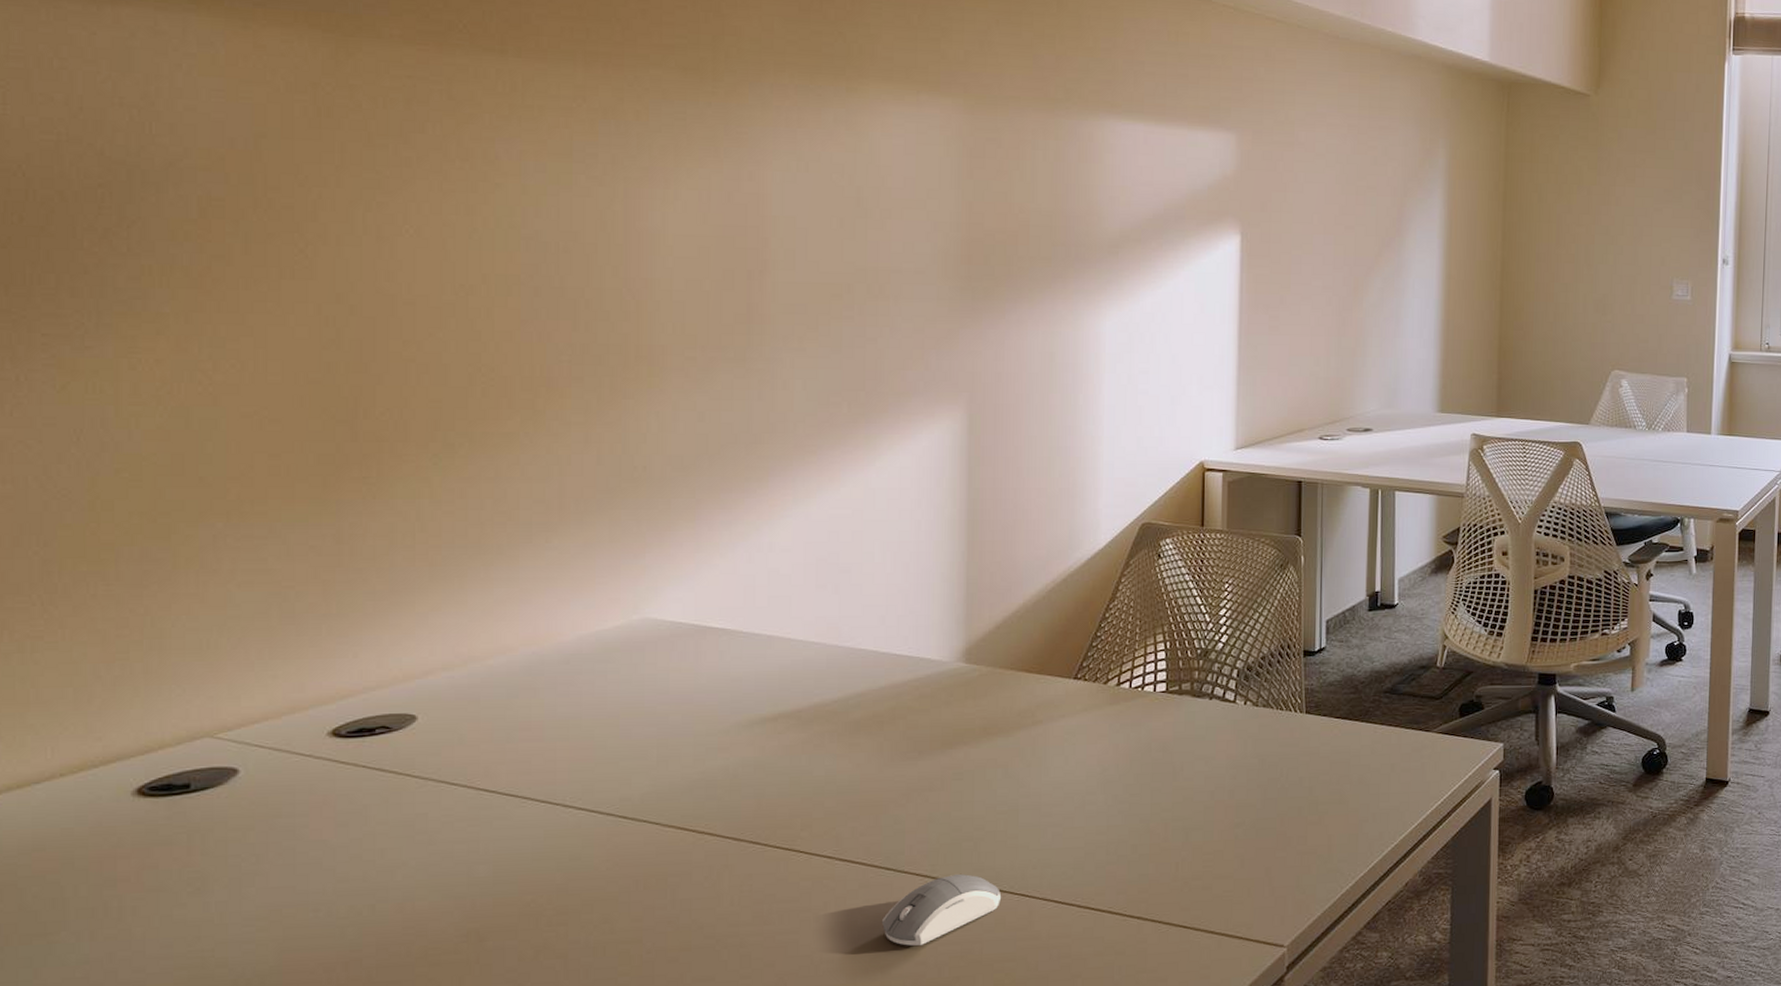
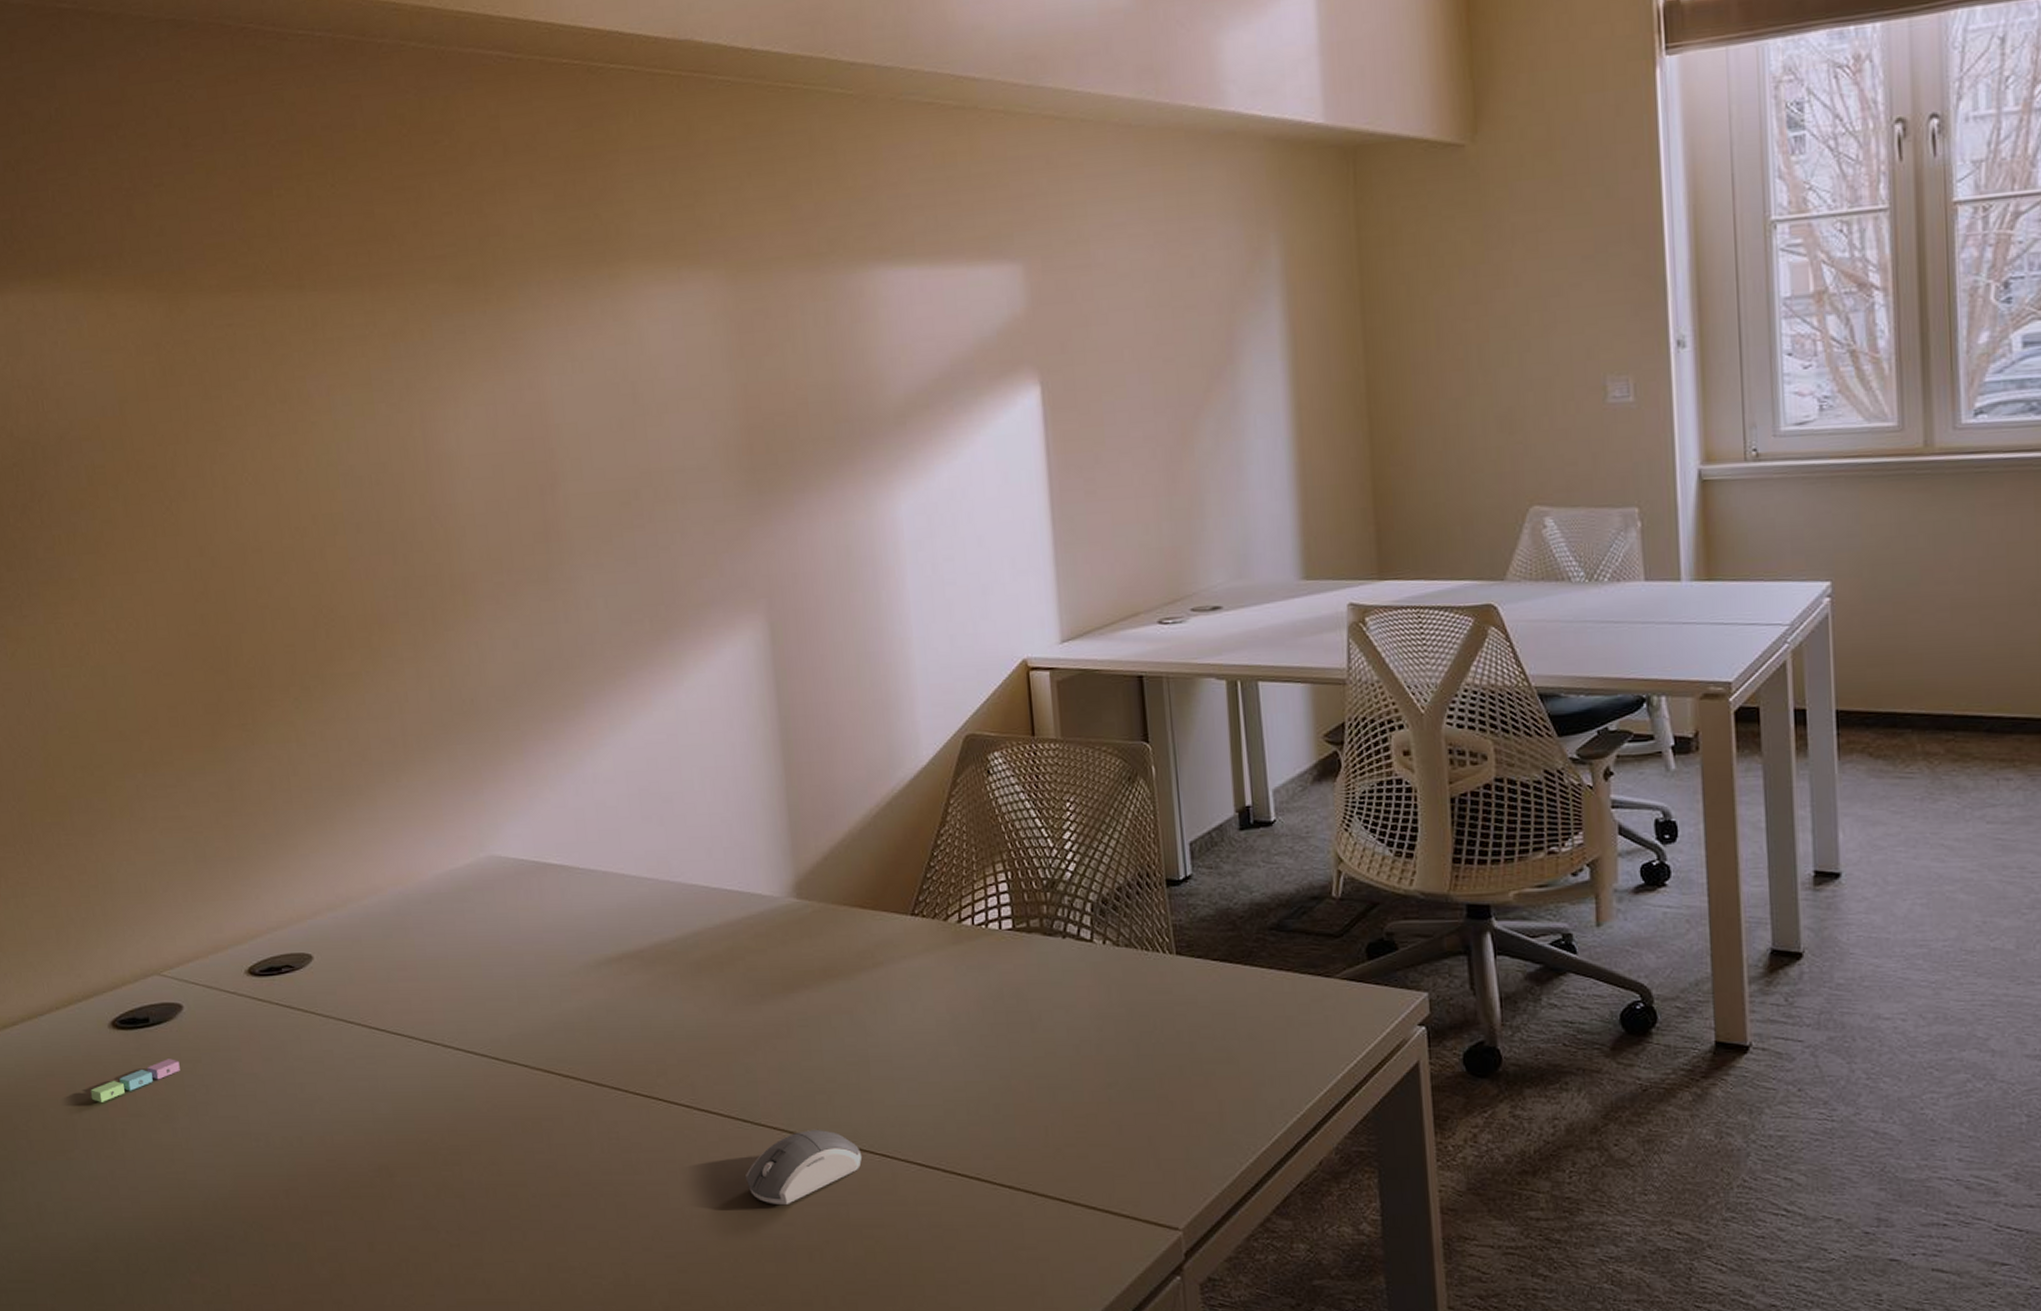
sticky notes: none [94,827,224,878] -> present [90,1059,180,1102]

